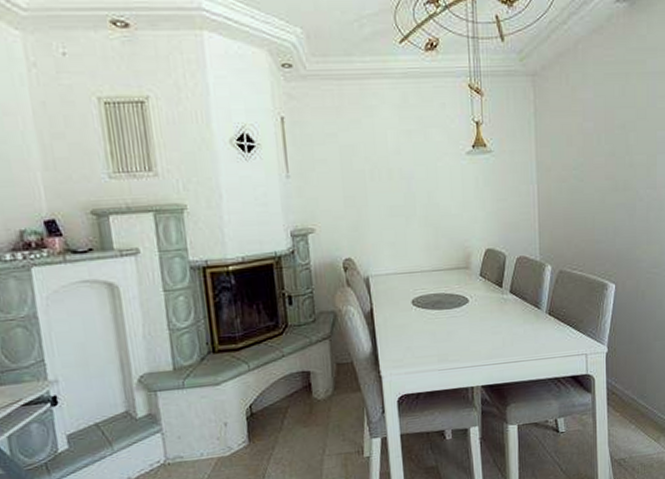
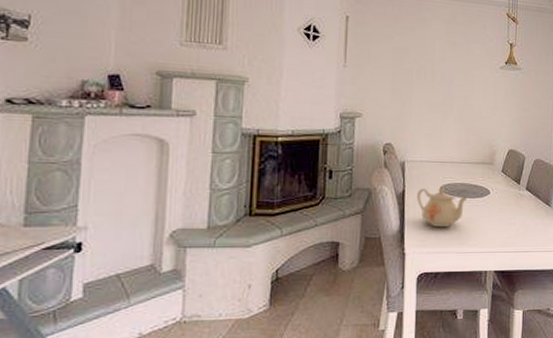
teapot: none [387,300,443,345] -> present [417,186,467,228]

